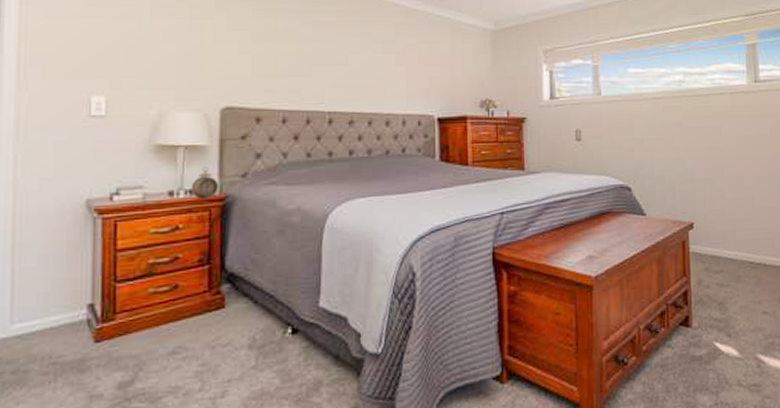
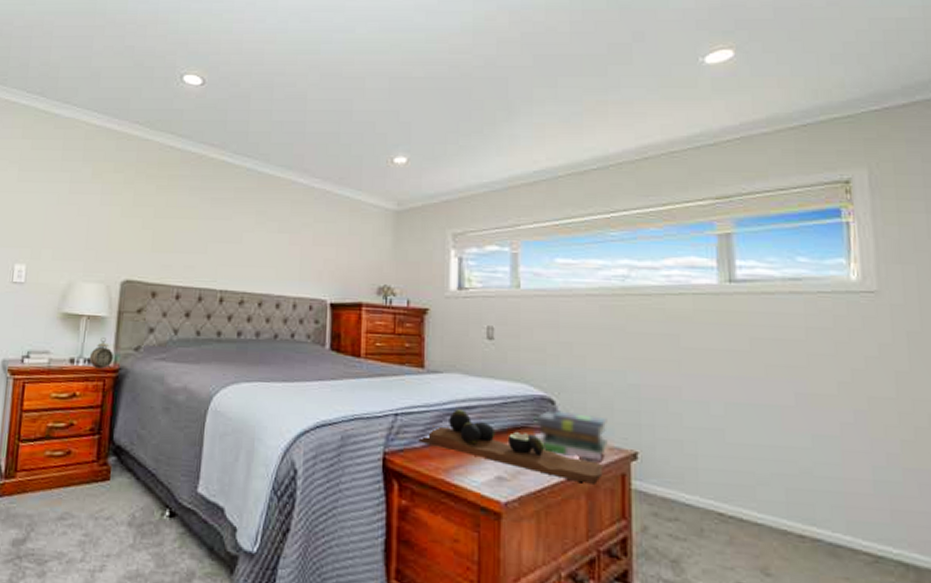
decorative tray: none [522,203,669,253] -> present [418,409,603,486]
books: none [617,195,672,234] -> present [535,410,608,463]

